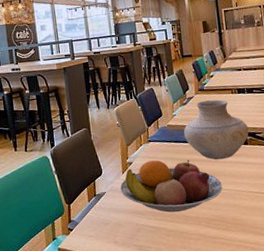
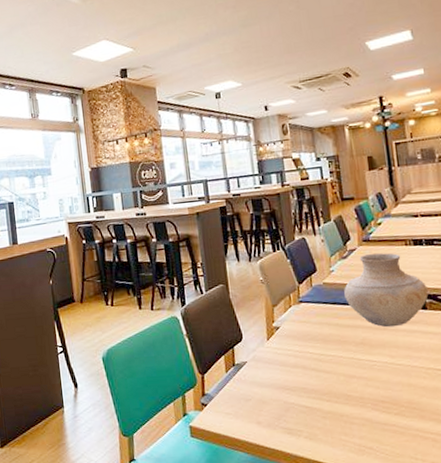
fruit bowl: present [120,159,223,213] -> none [264,325,395,390]

